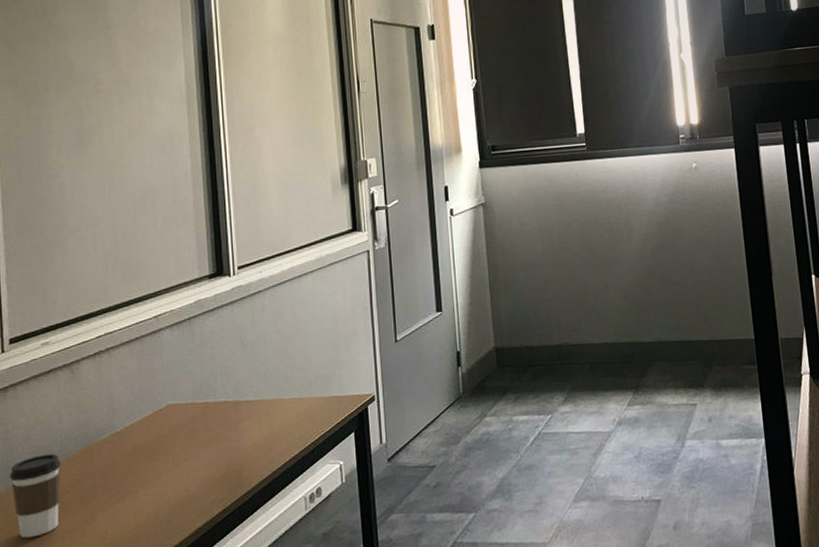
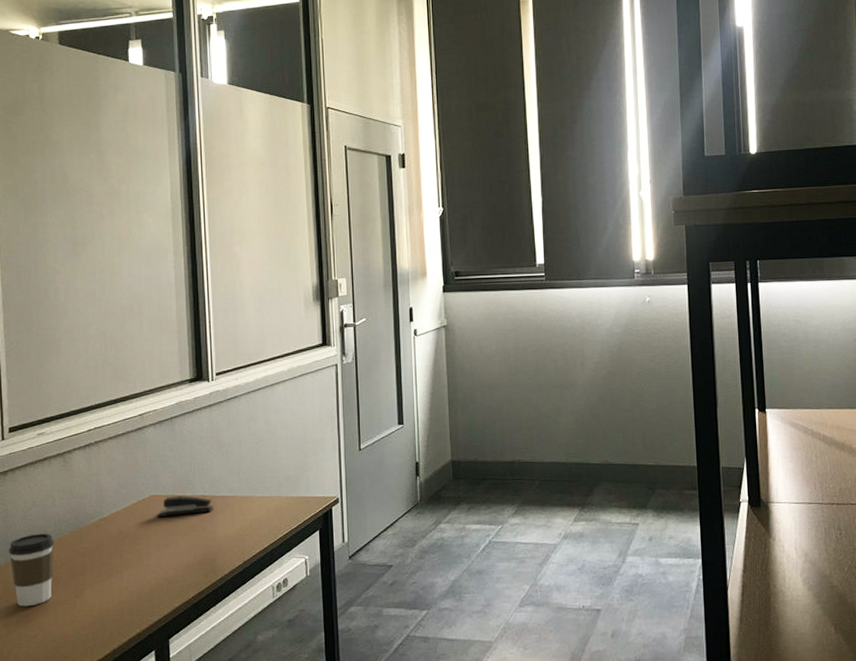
stapler: none [175,402,238,428] -> present [157,495,213,517]

